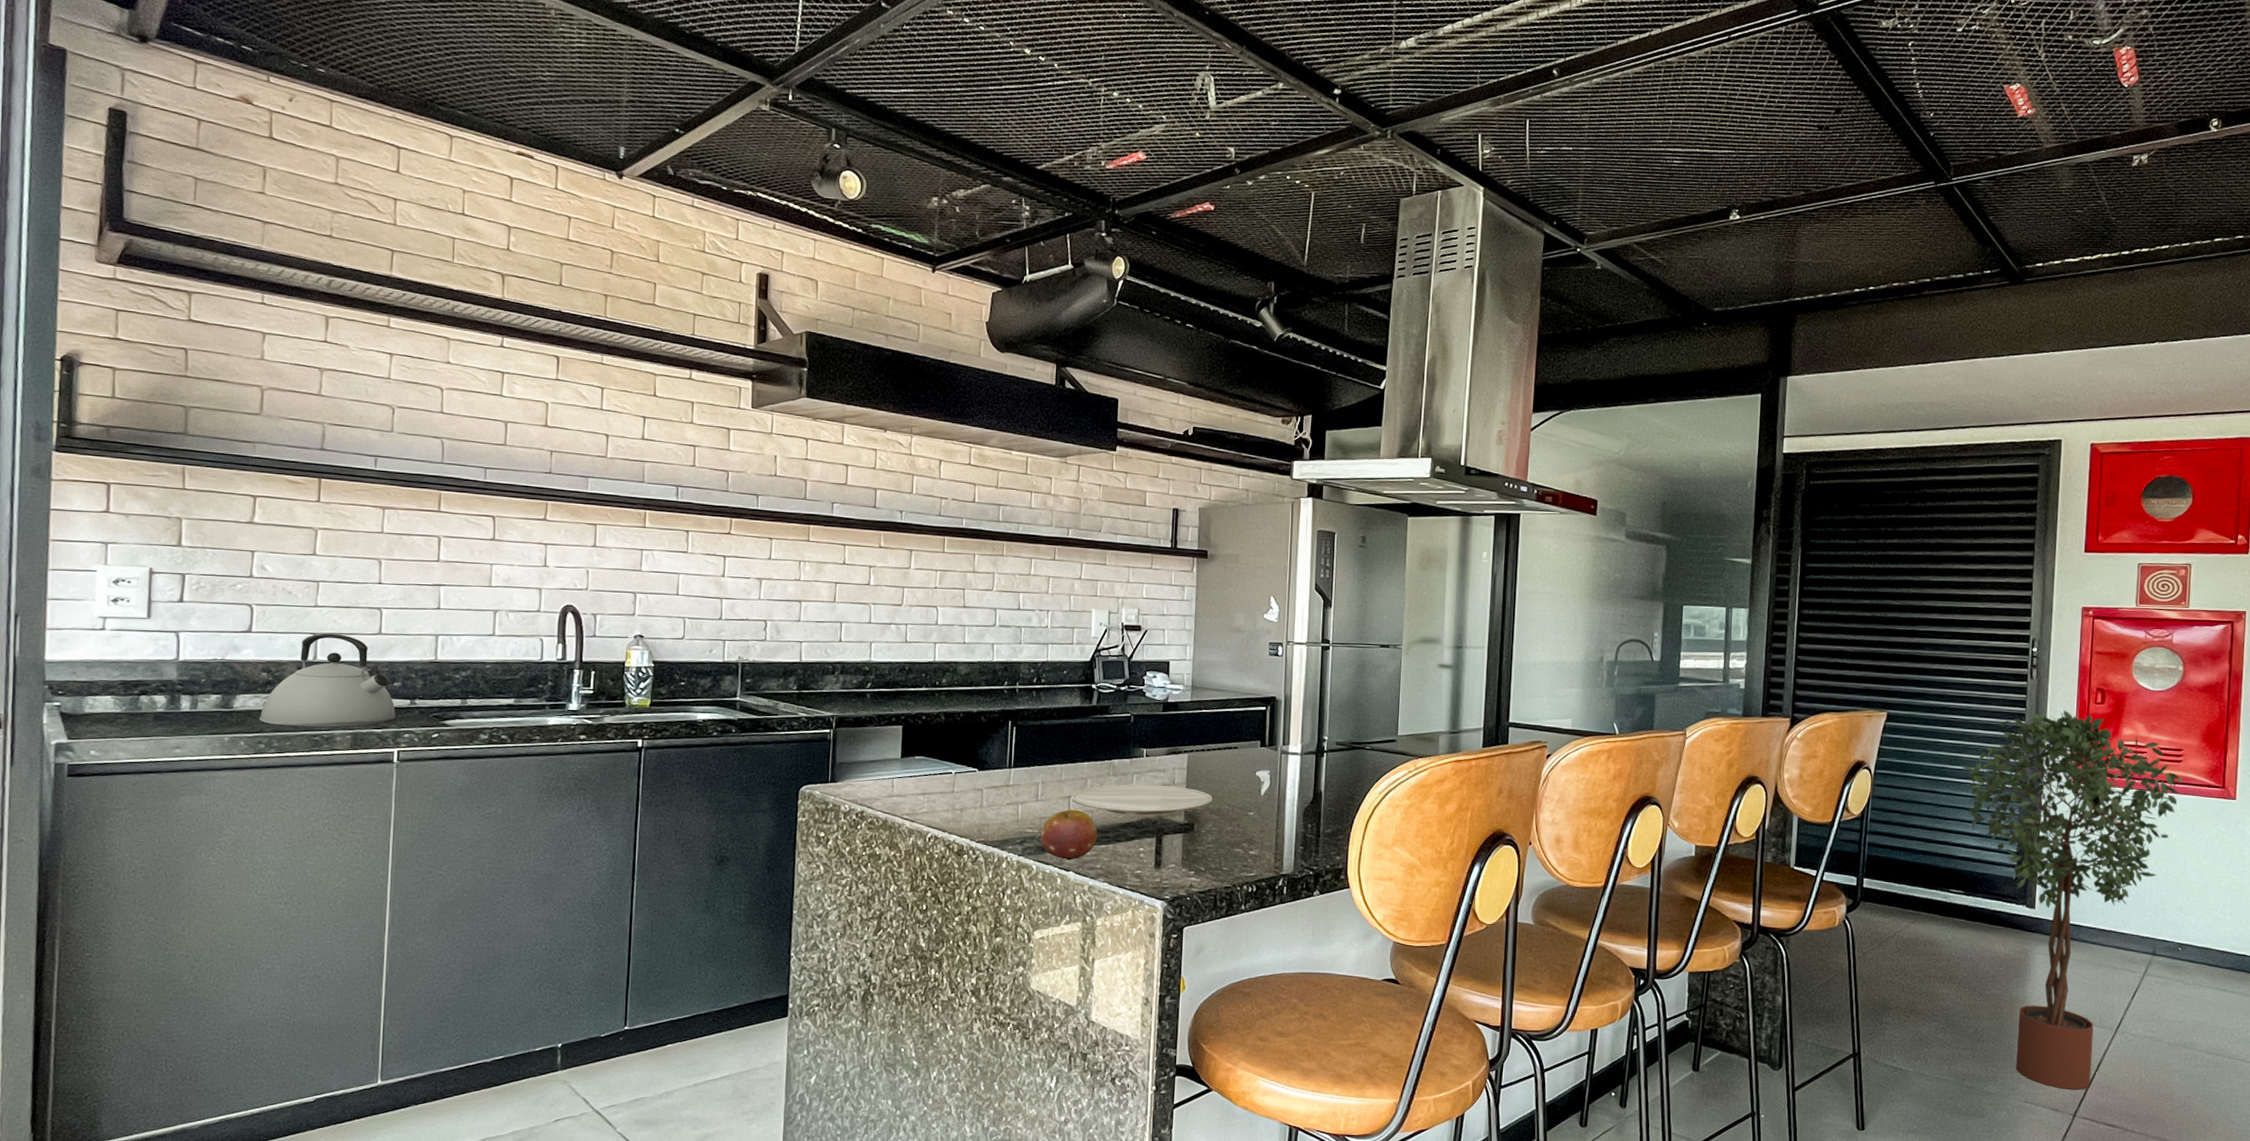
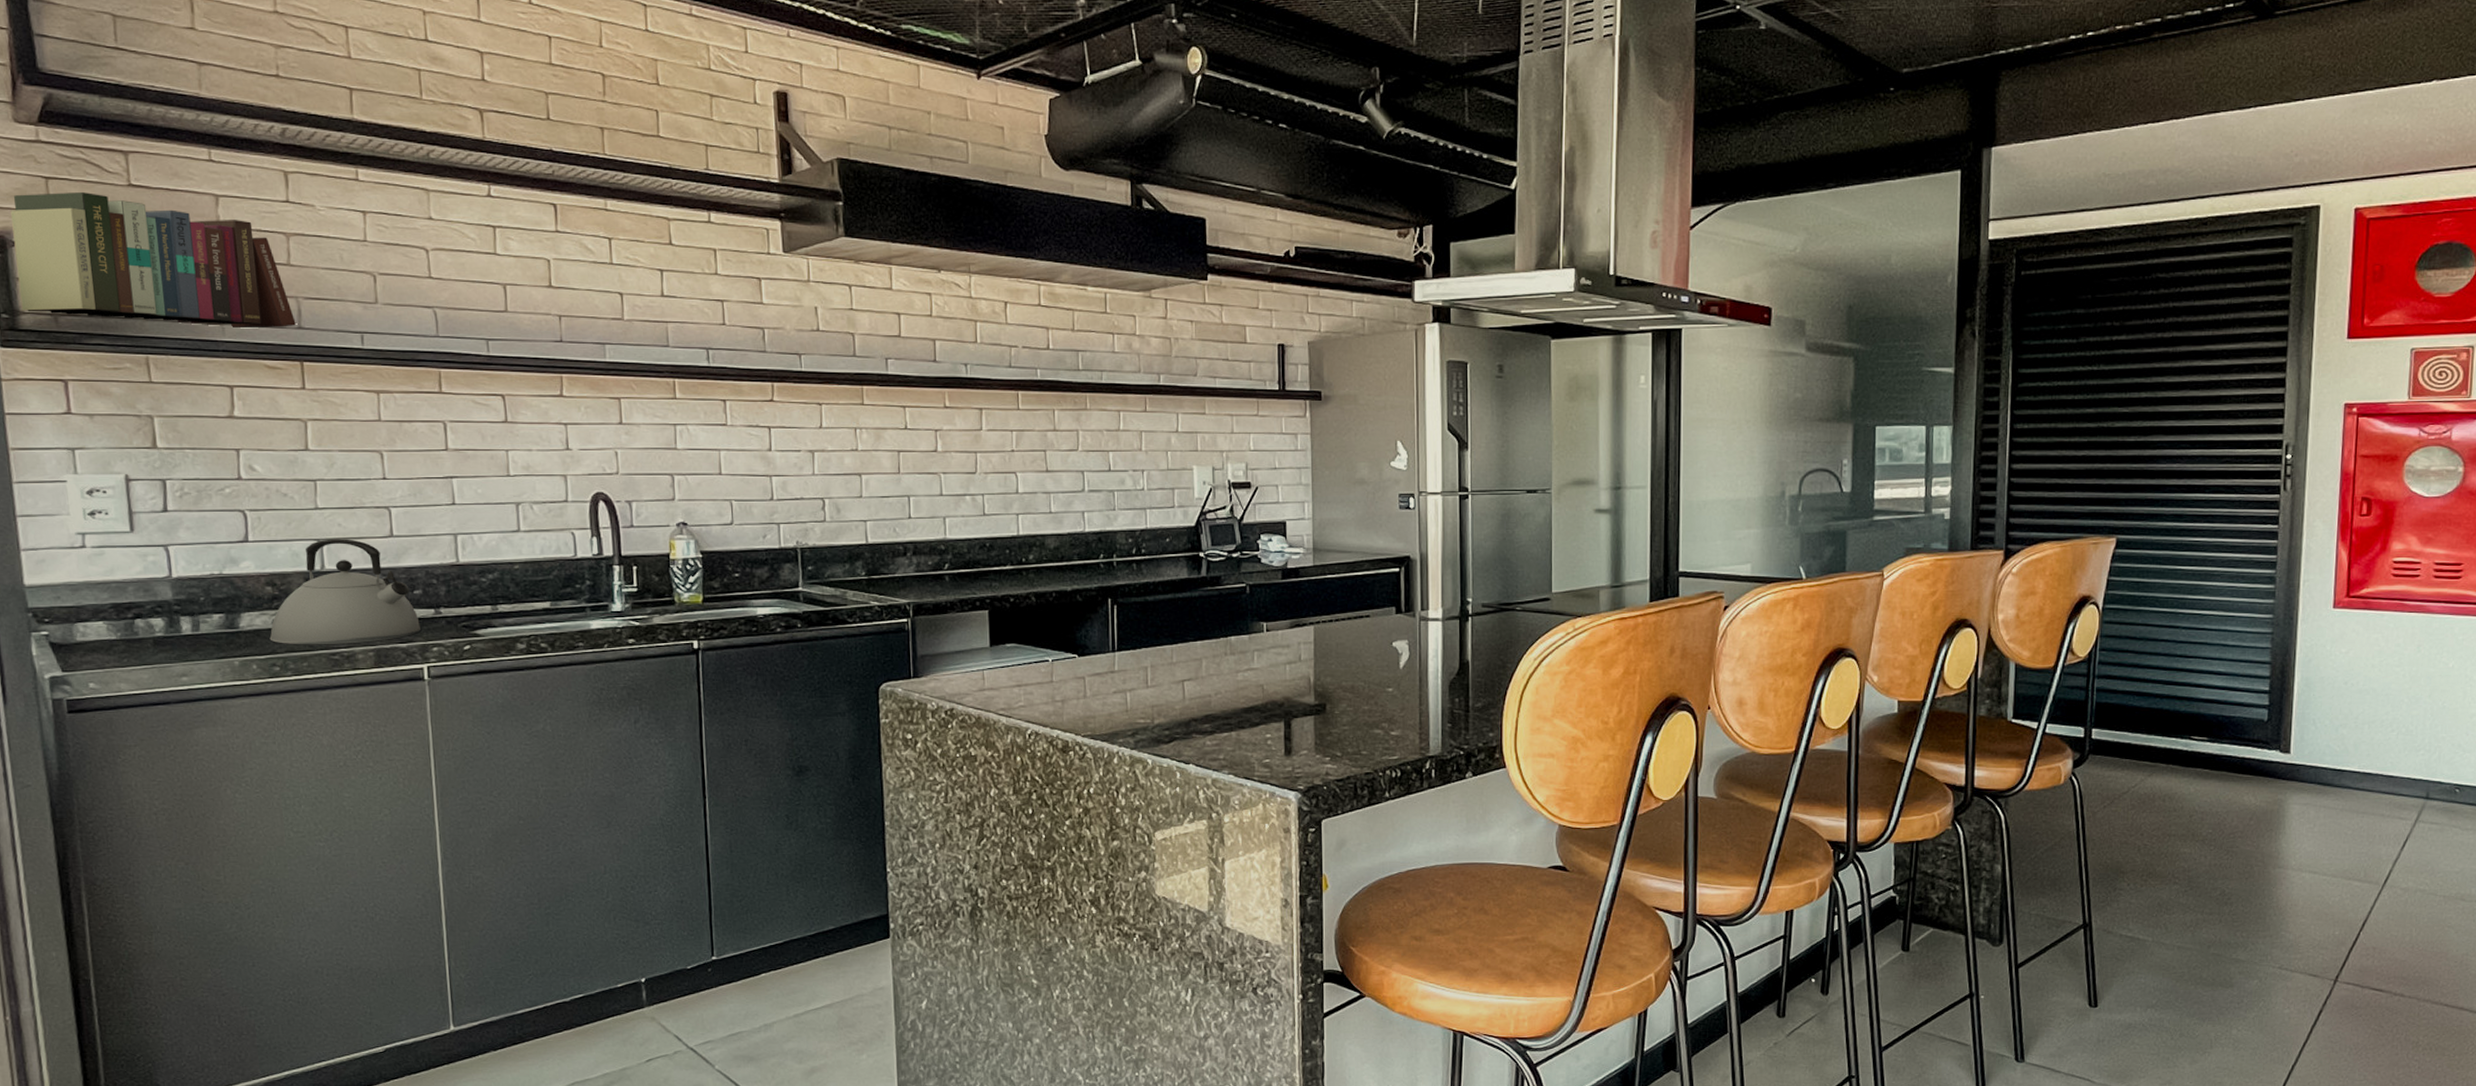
books: none [79,322,319,448] -> present [10,192,296,329]
fruit: present [1040,810,1098,860] -> none [1154,695,1218,751]
plate: present [1071,784,1212,816] -> none [1184,662,1345,698]
potted tree: present [1961,709,2182,1090] -> none [2203,524,2462,952]

